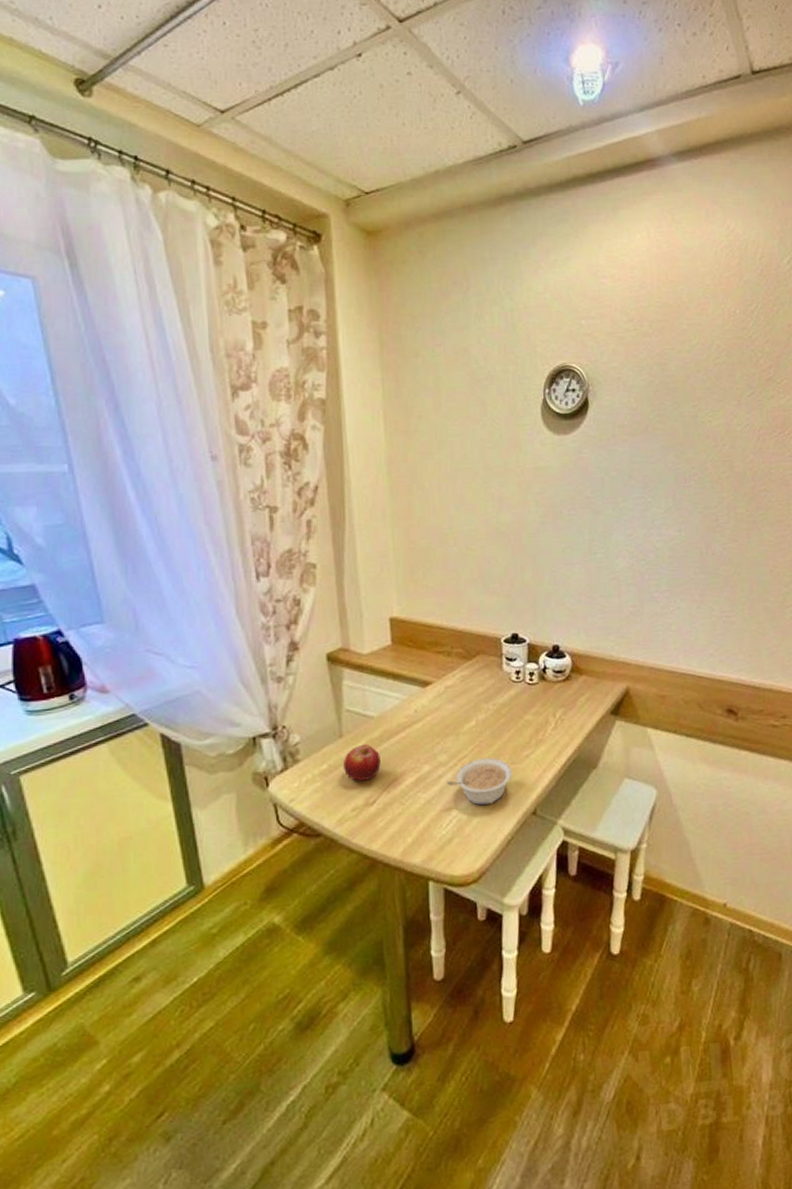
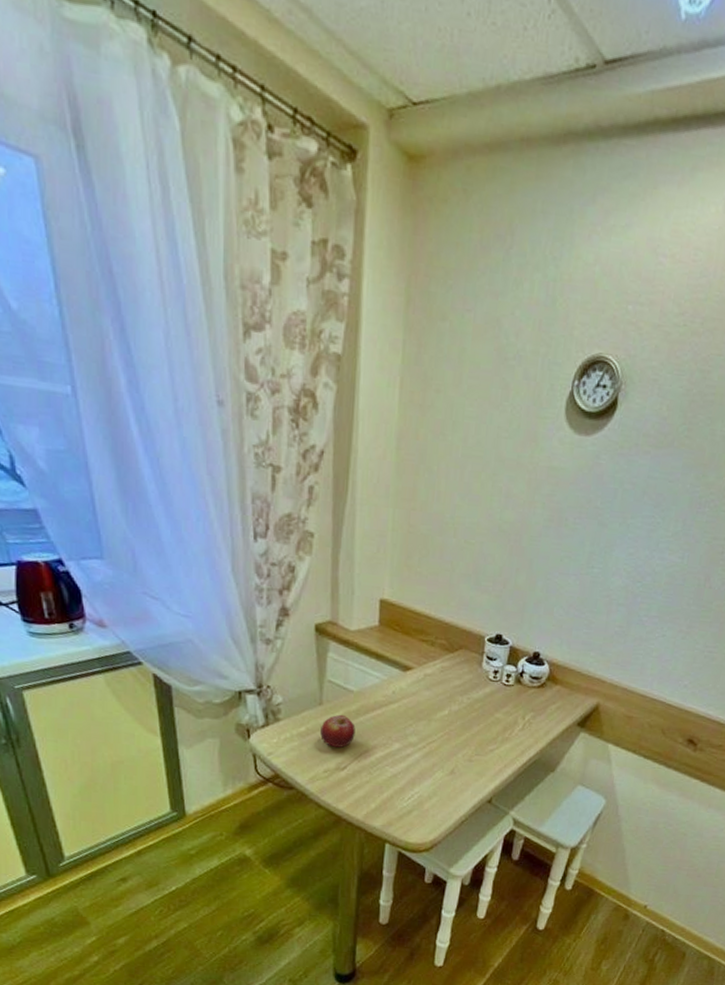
legume: present [446,758,512,806] -> none [413,745,476,788]

